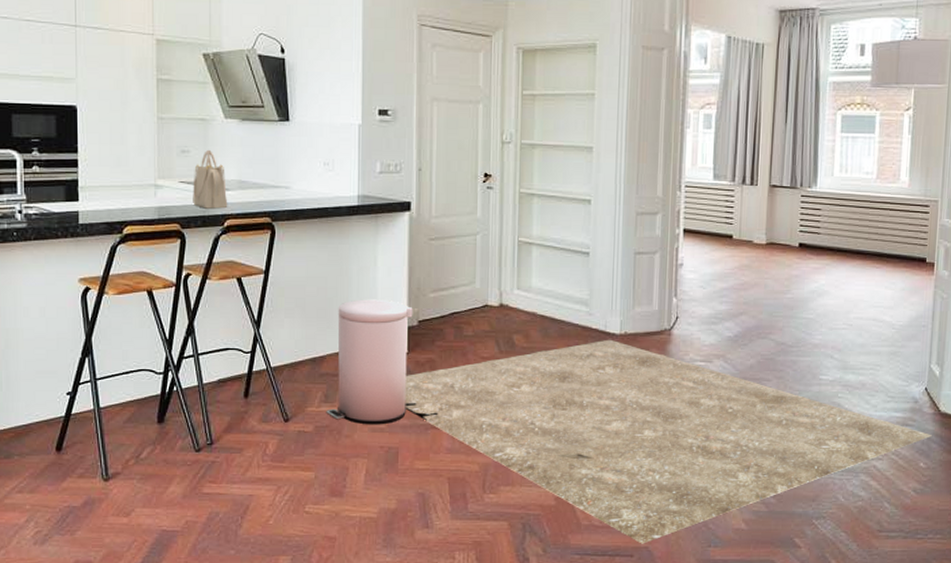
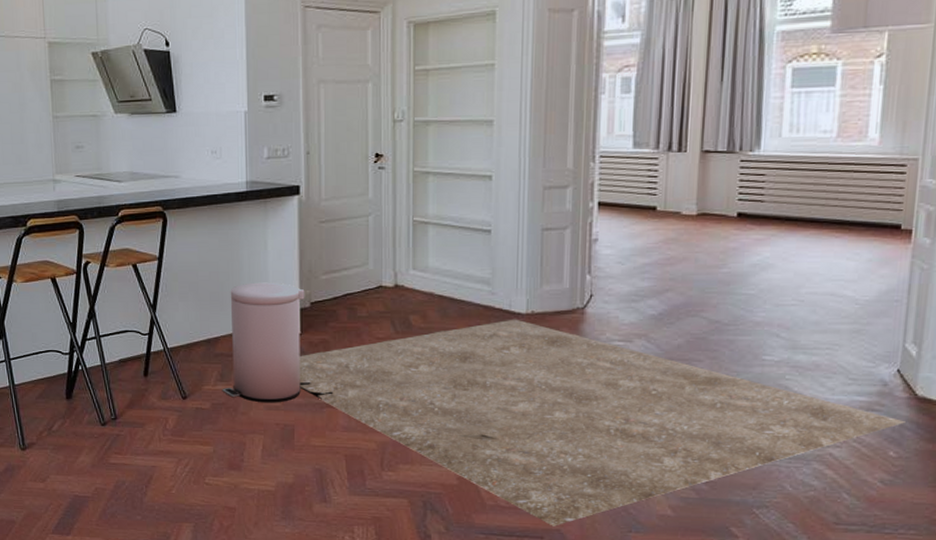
handbag: present [193,149,228,209] -> none [88,144,122,200]

